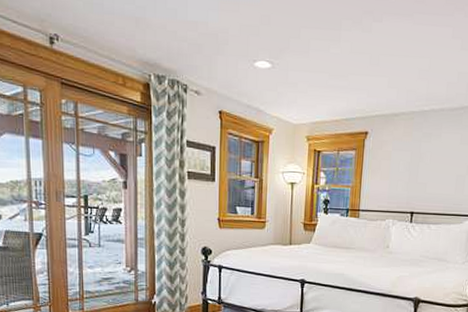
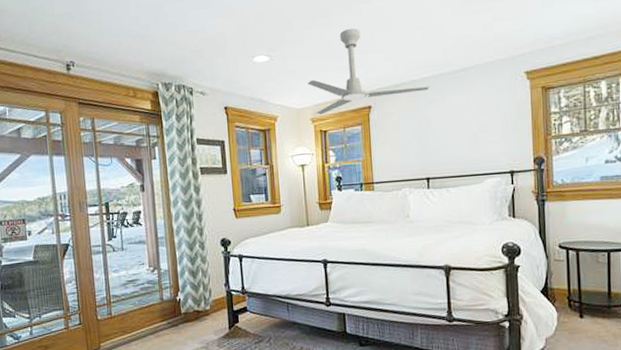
ceiling fan: none [307,46,429,134] -> present [307,28,431,115]

